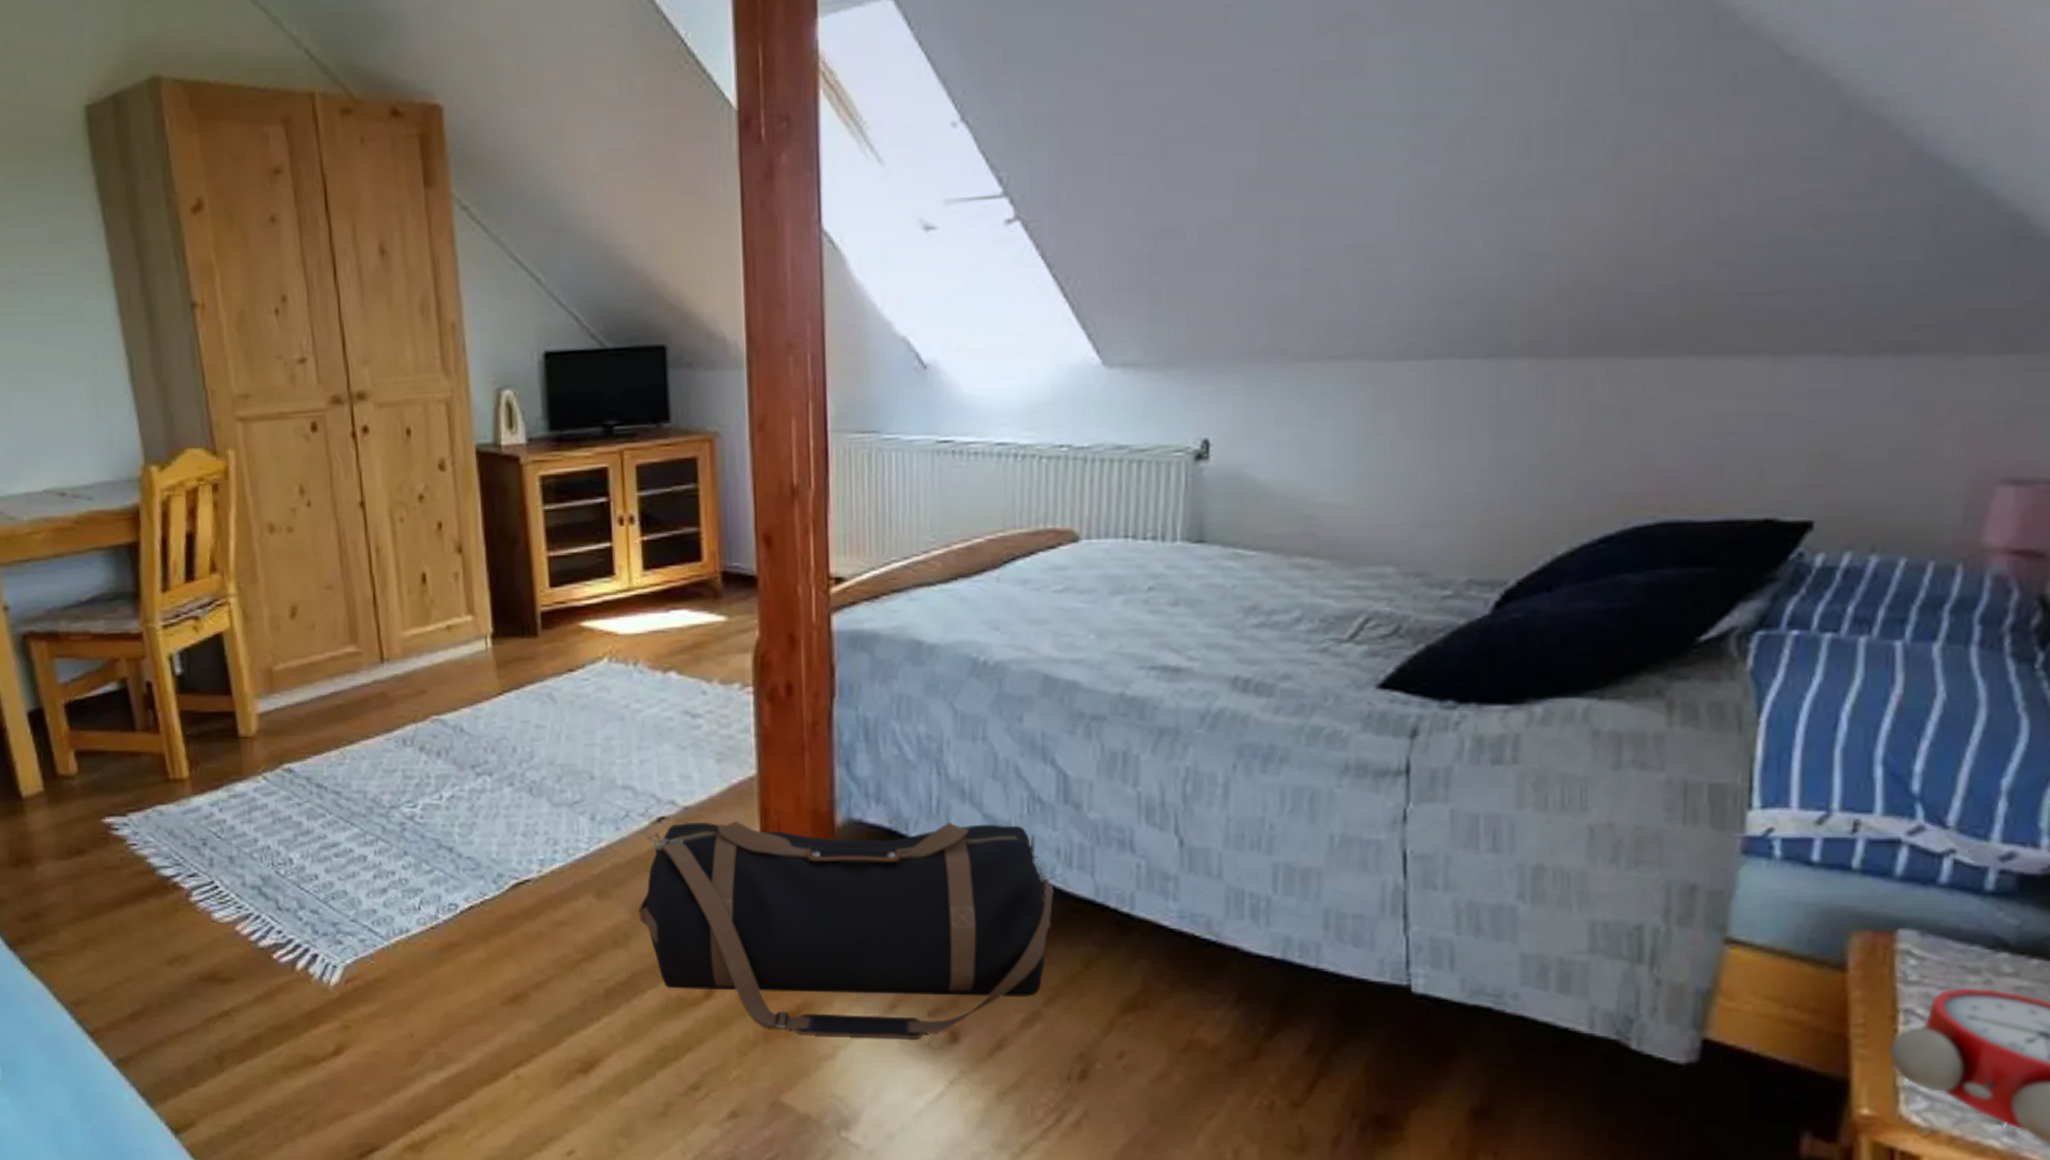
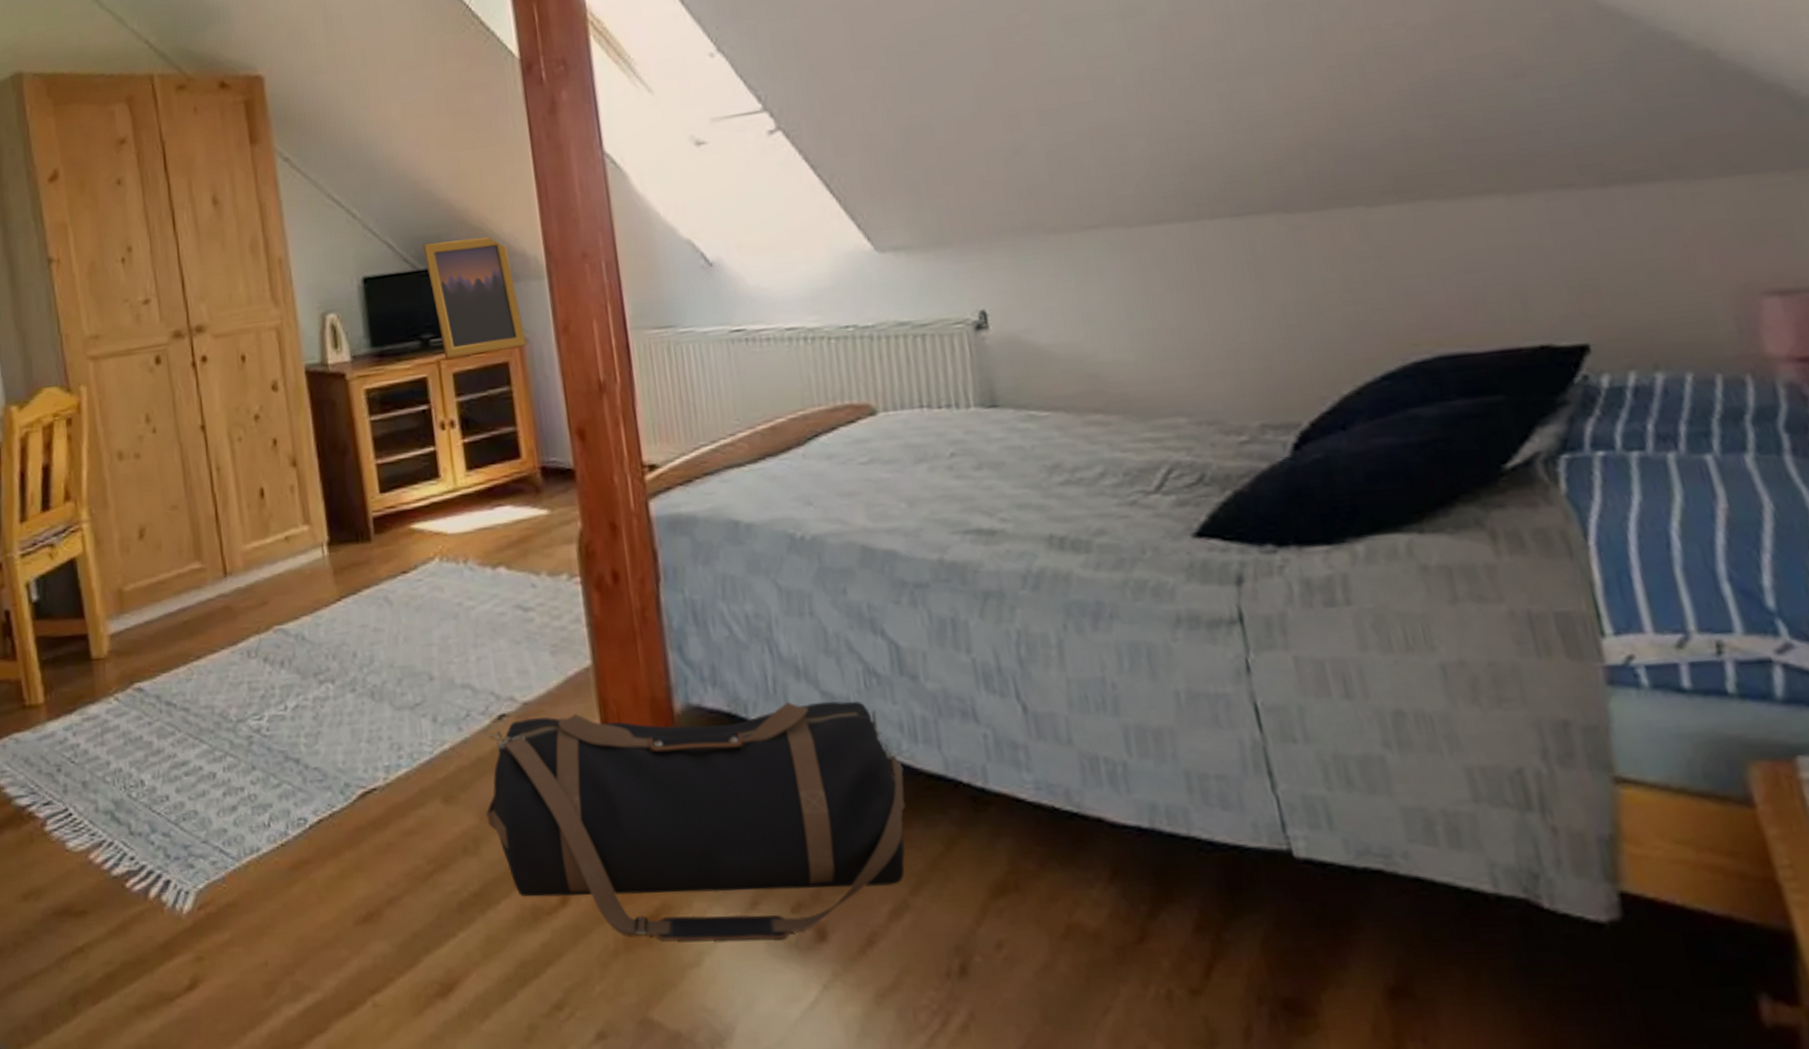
picture frame: none [612,315,717,450] -> present [422,235,526,359]

